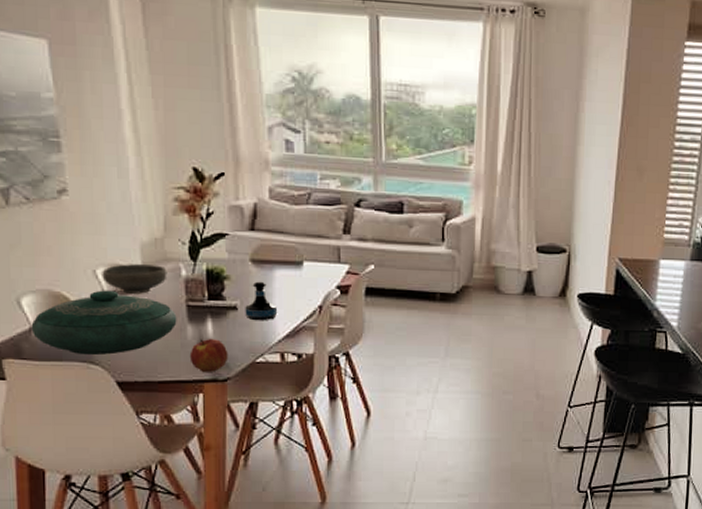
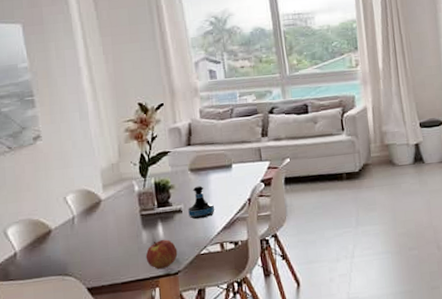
decorative bowl: present [31,290,177,355] -> none [16,211,134,269]
bowl: present [102,264,167,294] -> none [71,185,124,213]

